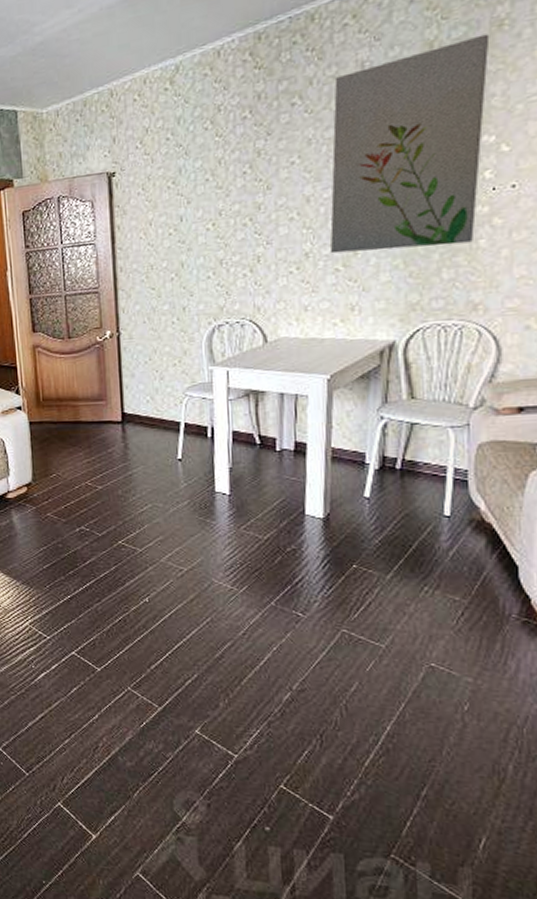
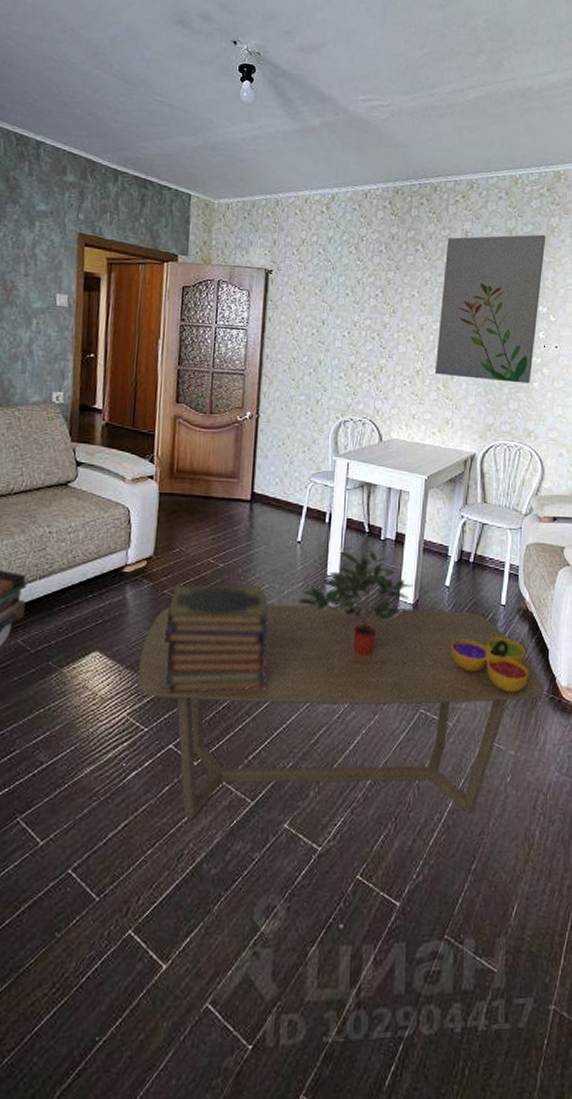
coffee table: none [33,523,514,739] -> present [137,605,544,819]
book stack: none [52,505,161,607] -> present [165,584,269,694]
potted plant: none [184,463,322,574] -> present [296,550,413,657]
decorative bowl: none [376,553,490,614] -> present [450,637,529,692]

